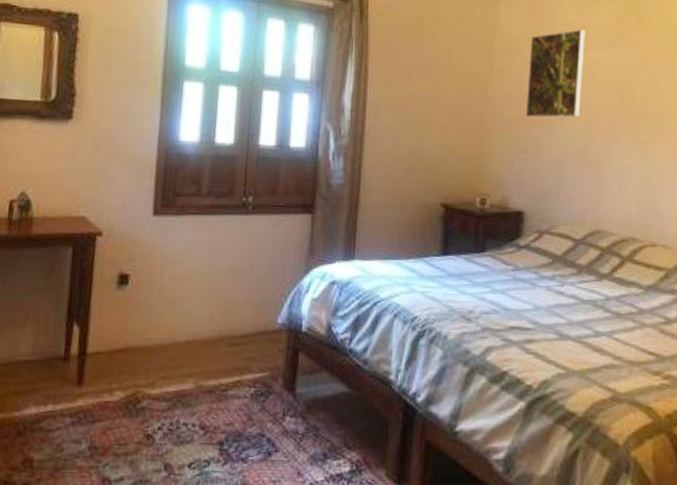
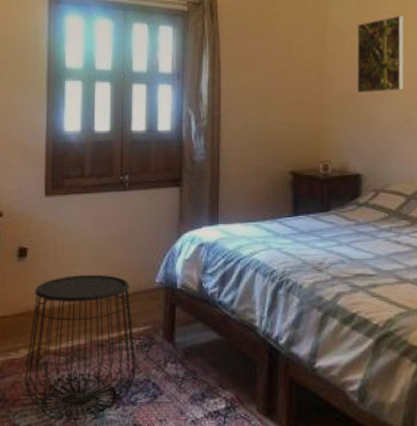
side table: none [118,309,250,471] -> present [24,274,136,416]

